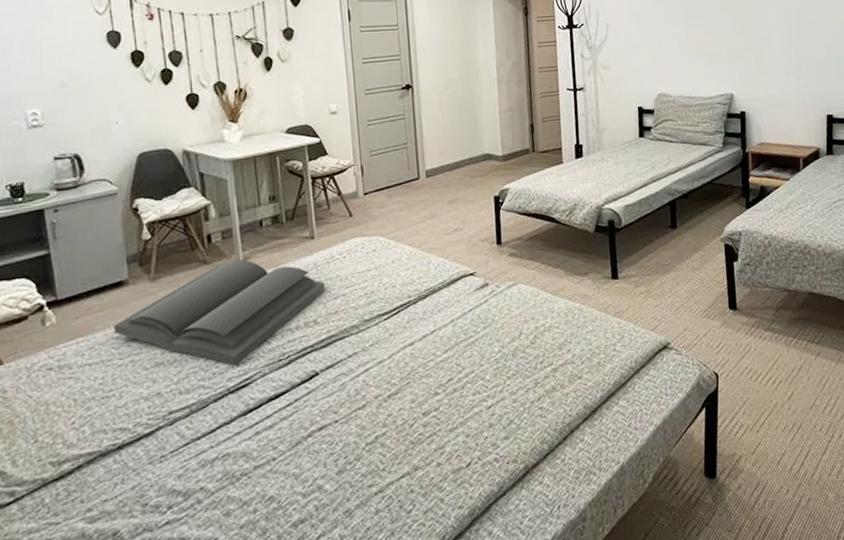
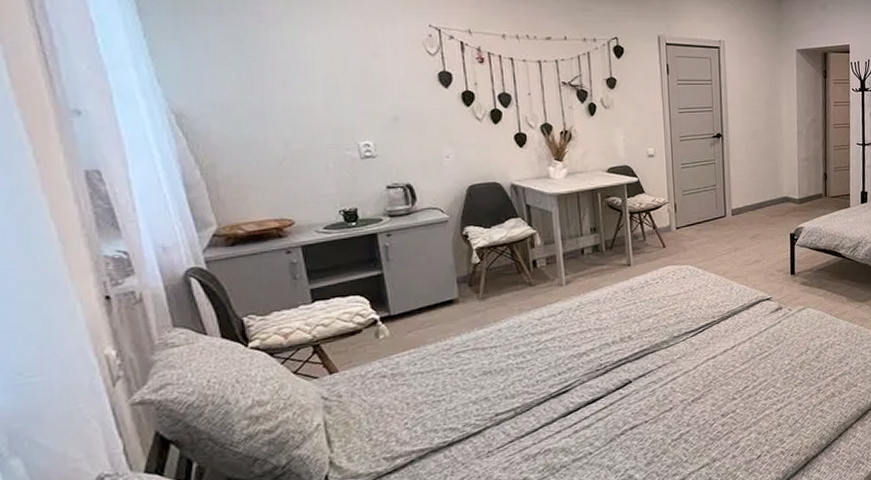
towel: present [113,259,325,366] -> none [444,282,640,375]

